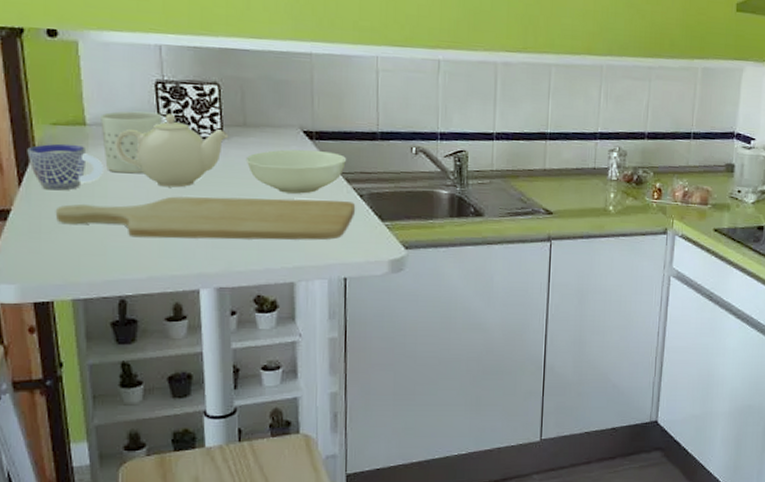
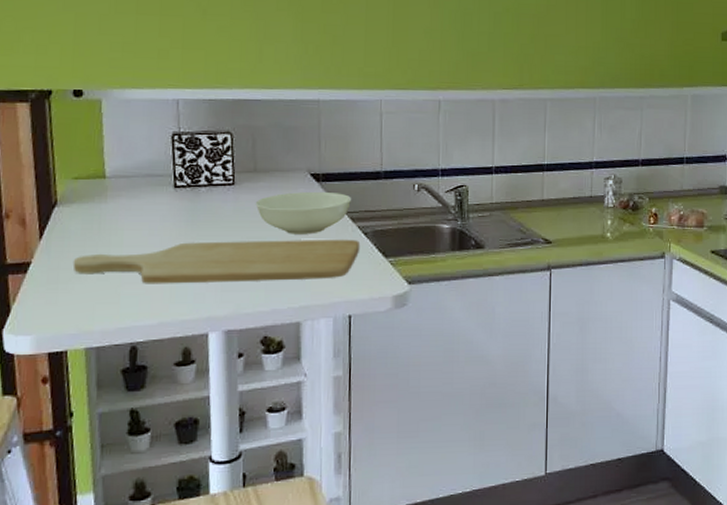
cup: present [27,143,103,191] -> none [49,196,120,242]
mug: present [100,111,163,174] -> none [119,162,179,222]
teapot: present [115,113,229,188] -> none [132,163,240,234]

